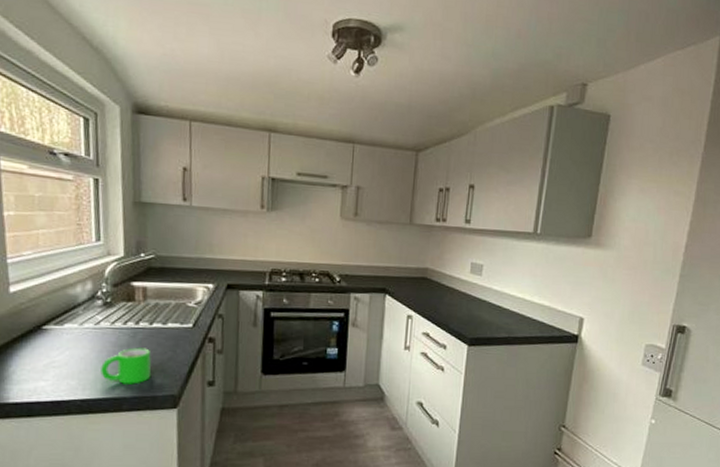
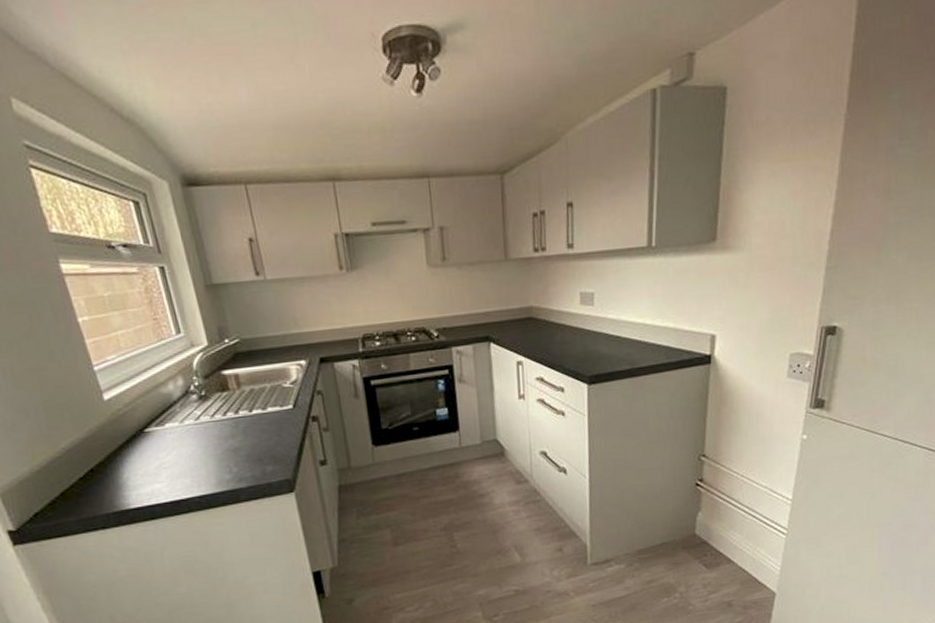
mug: present [101,347,151,385] -> none [210,436,262,476]

